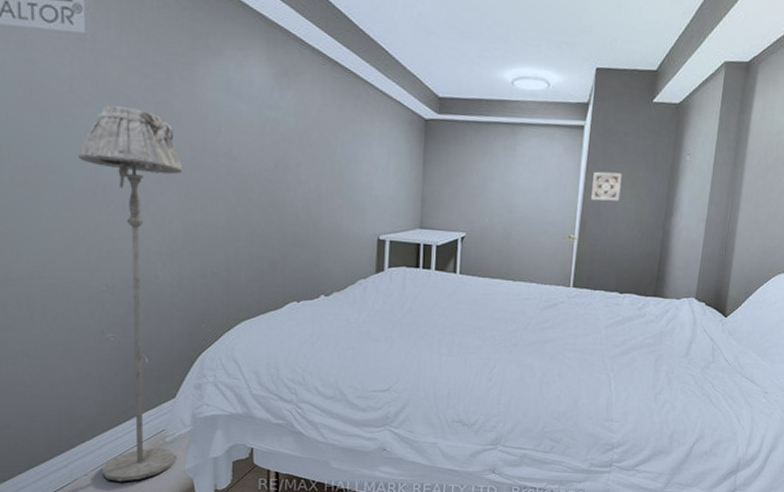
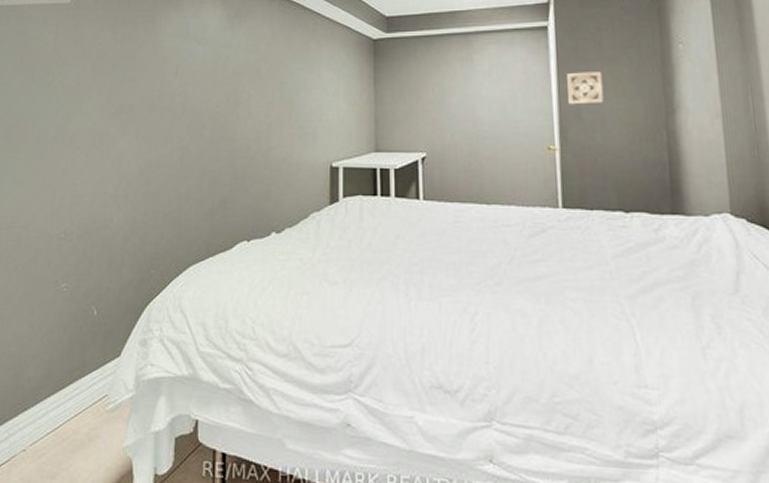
floor lamp: present [78,105,183,482] -> none [39,60,142,460]

